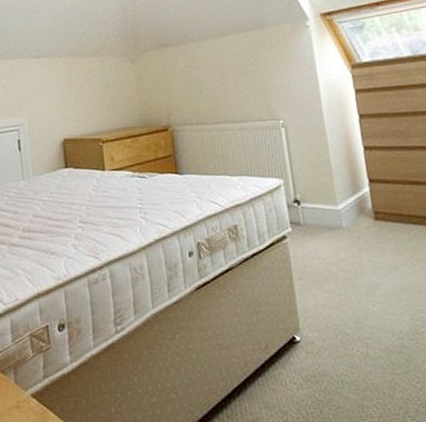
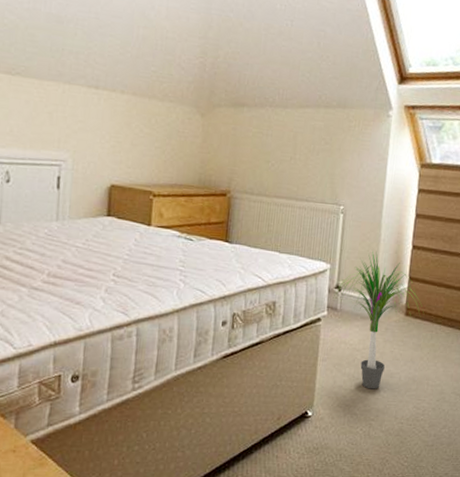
potted plant: none [293,158,394,305] -> present [332,251,424,390]

